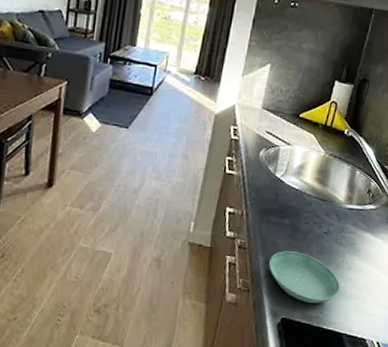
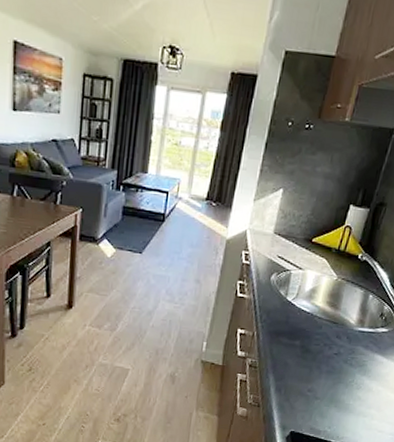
saucer: present [269,251,341,303] -> none [279,370,350,419]

